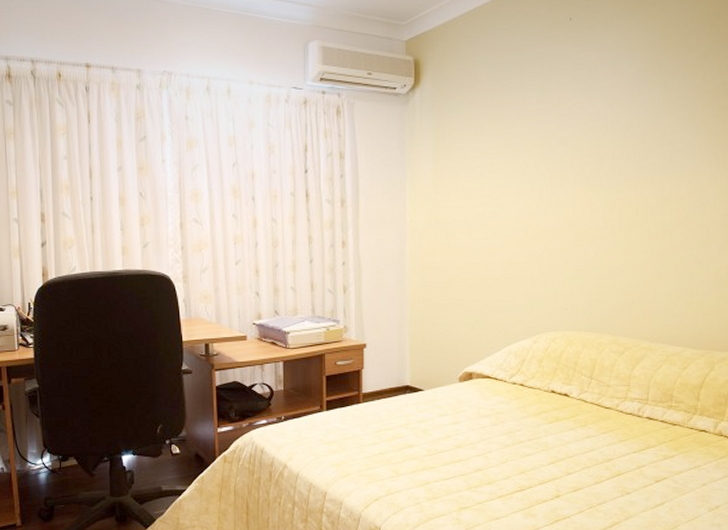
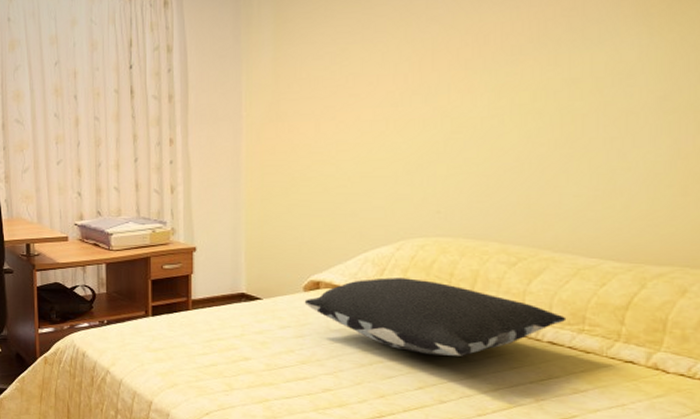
pillow: none [459,367,660,433] -> present [304,278,567,356]

